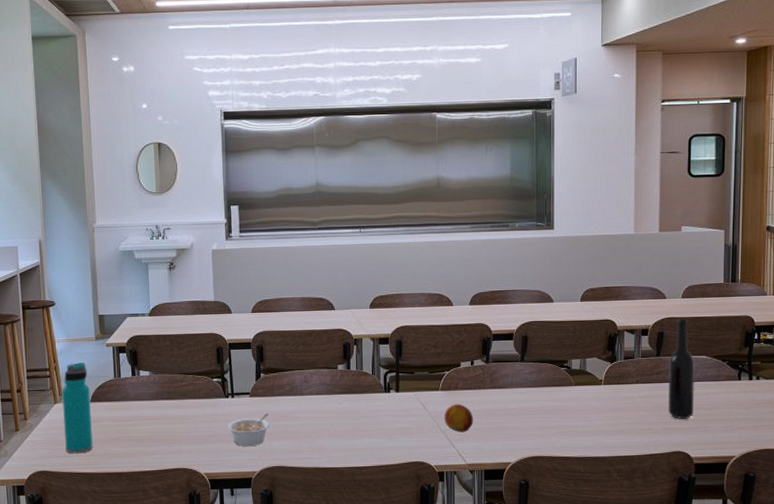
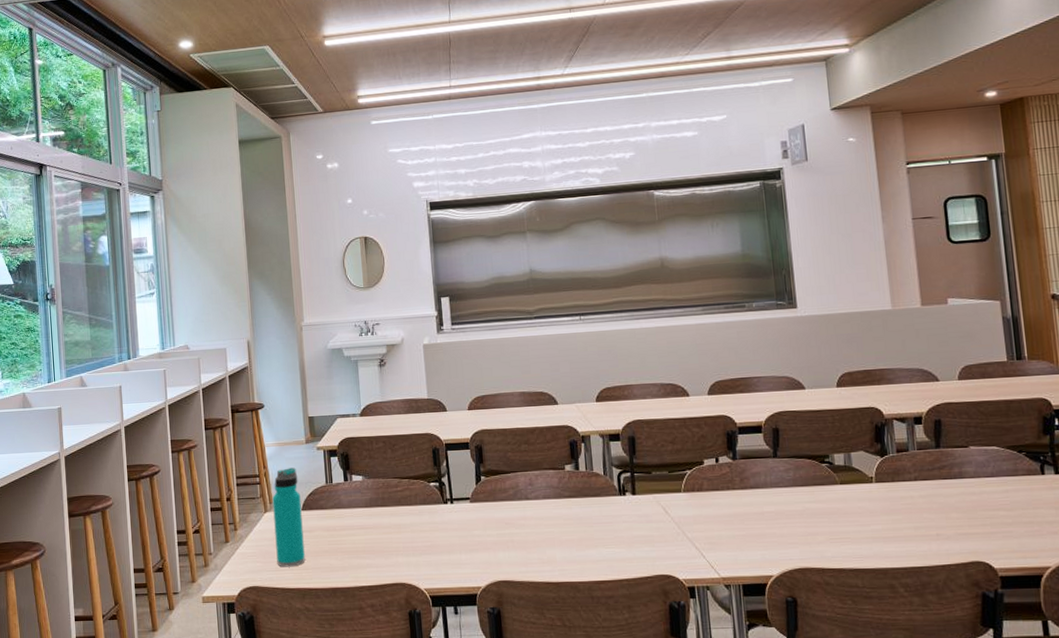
legume: present [227,413,270,446] -> none [447,521,494,558]
fruit: present [444,404,473,433] -> none [689,507,725,541]
bottle: present [668,318,695,419] -> none [952,403,991,522]

